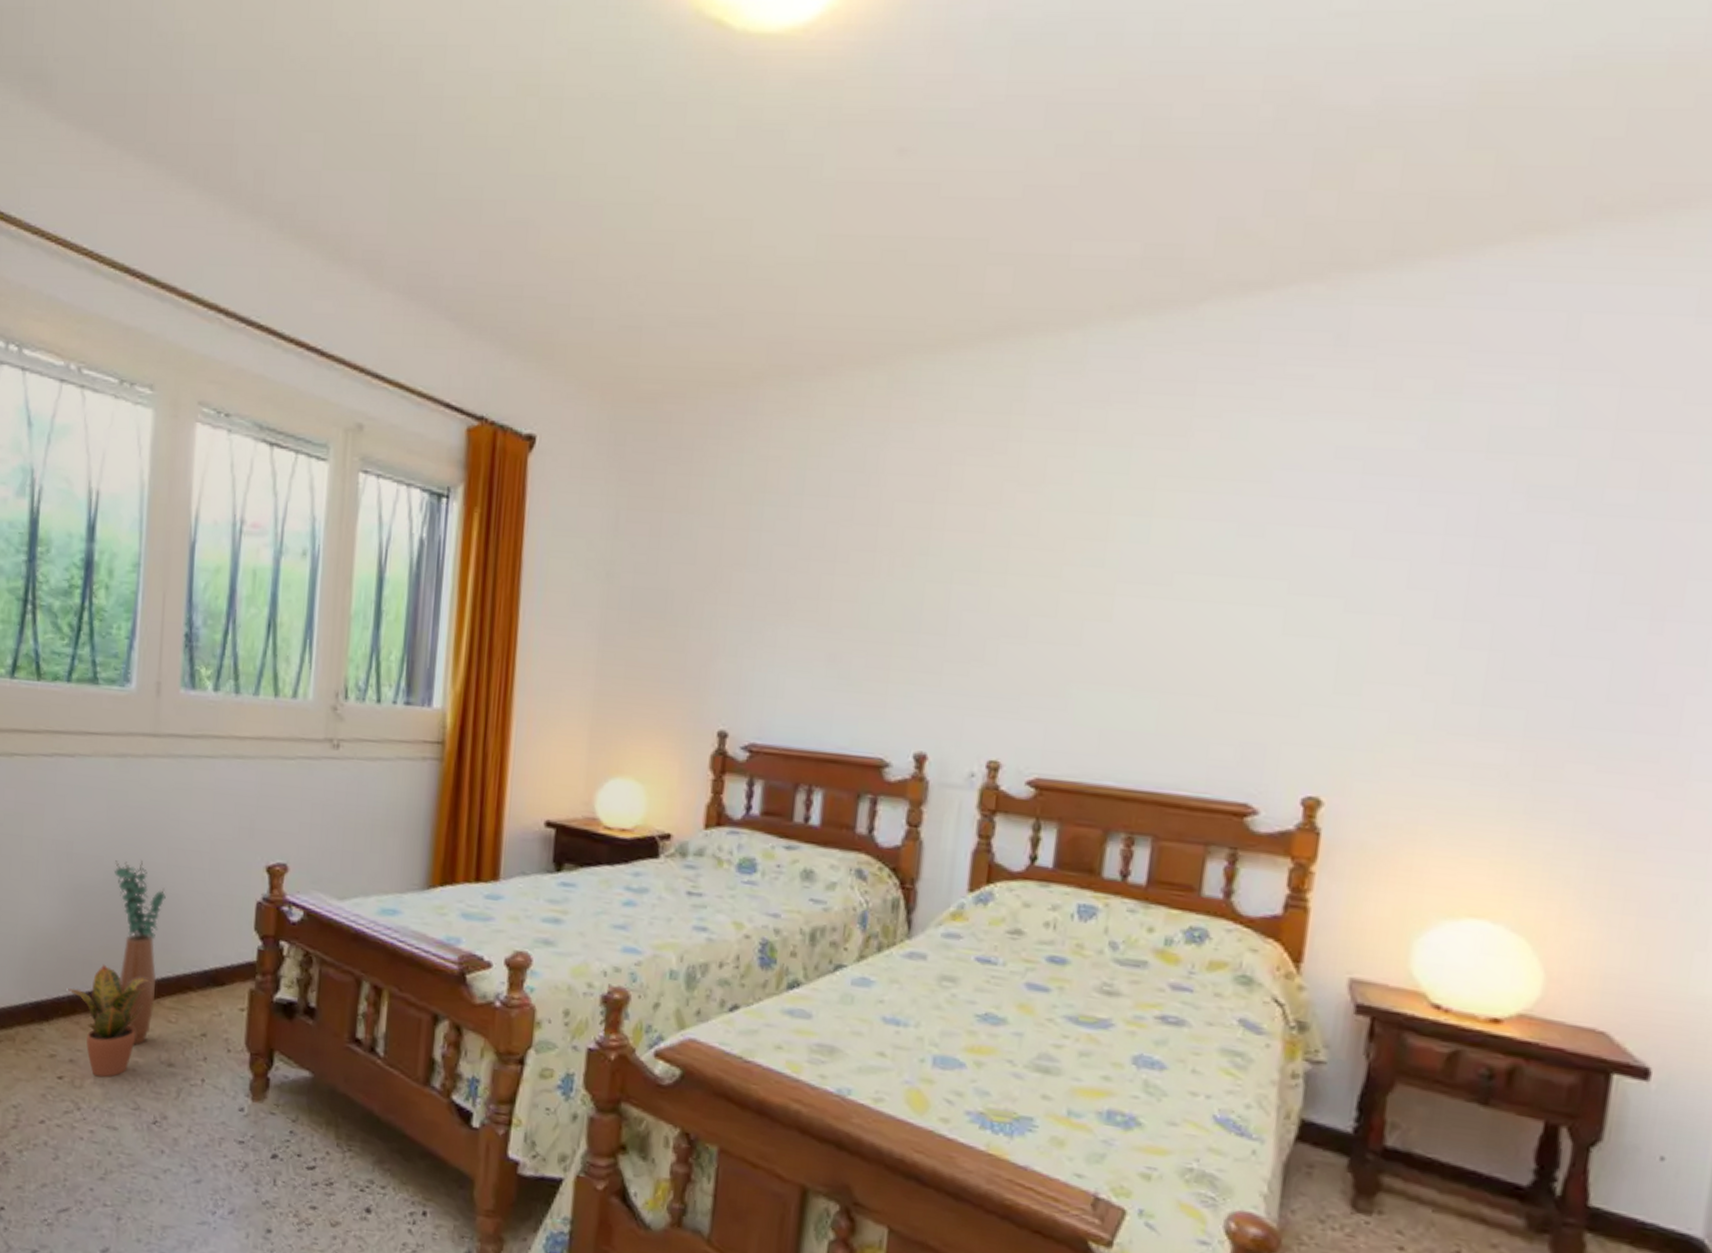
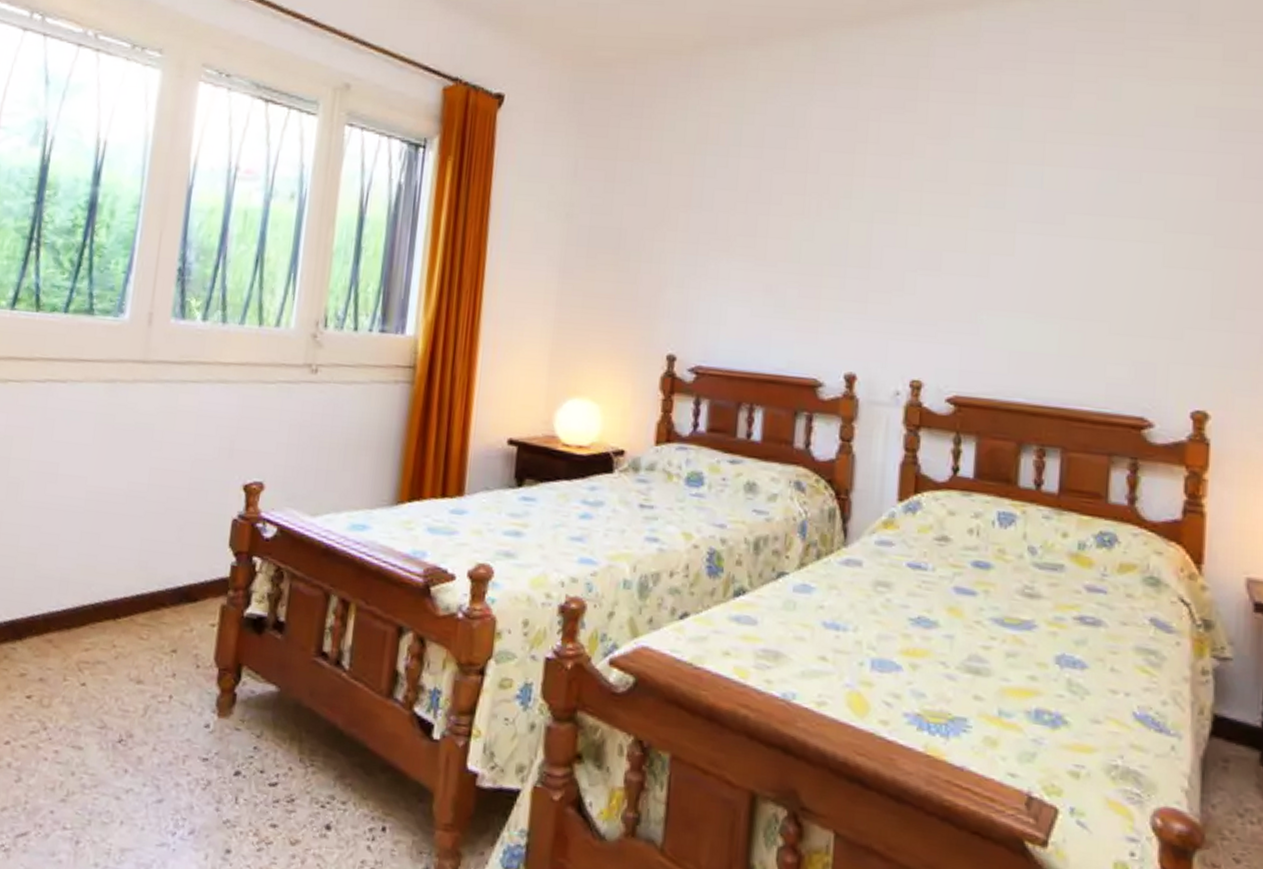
potted plant: present [68,964,151,1078] -> none [43,582,126,696]
vase: present [113,859,166,1045] -> none [94,479,145,663]

